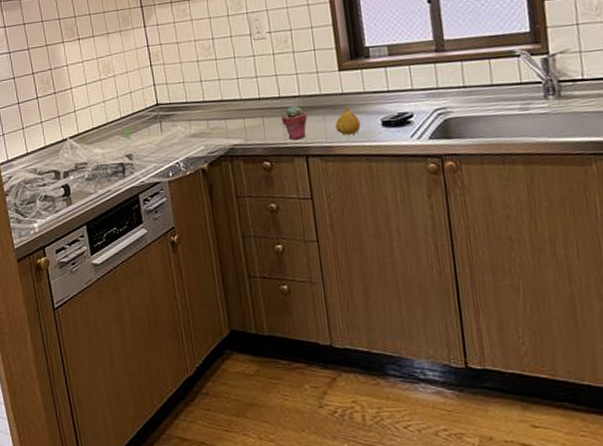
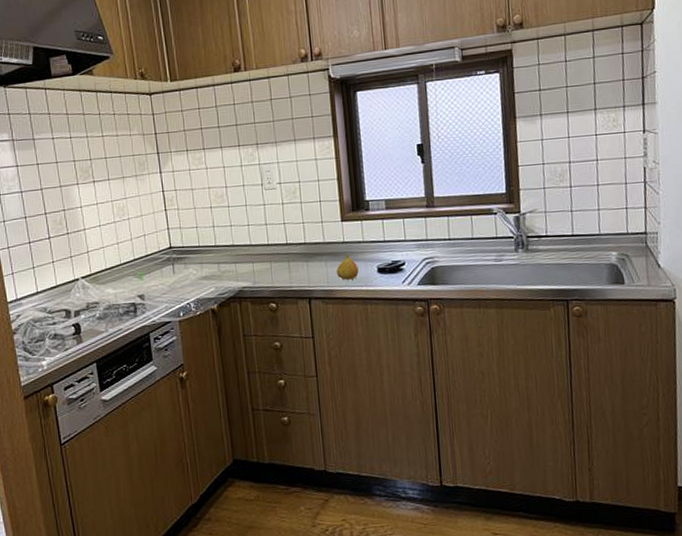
potted succulent: present [281,105,308,140] -> none [288,252,312,284]

